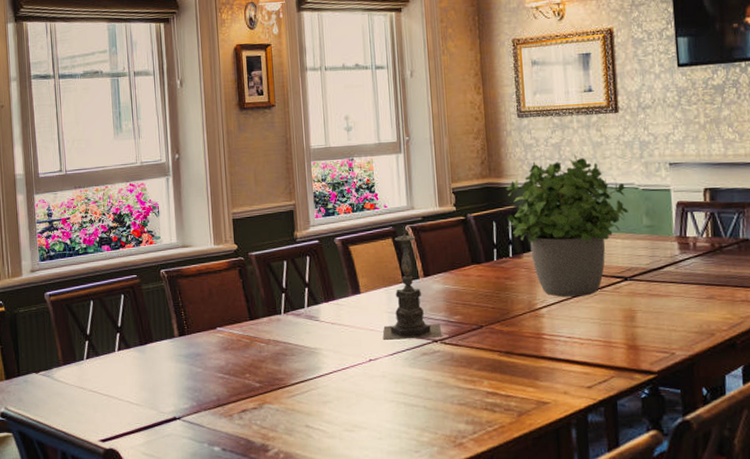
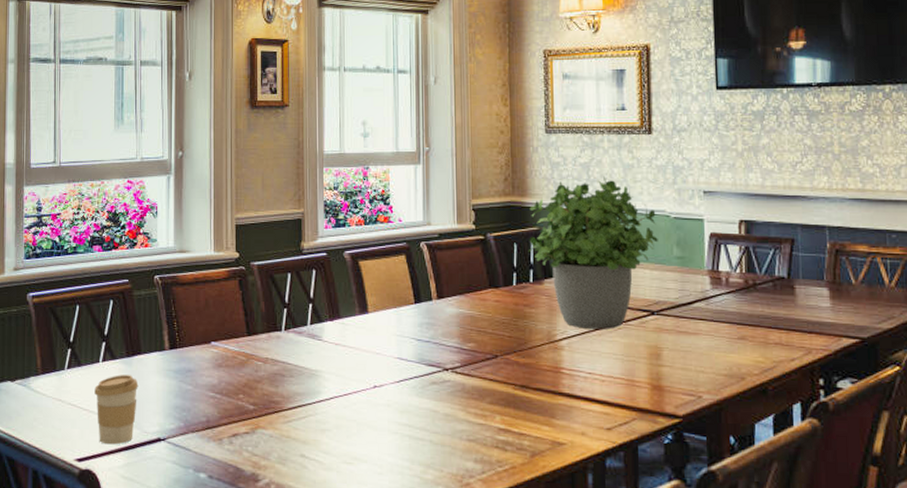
coffee cup: none [112,362,153,425] -> present [94,375,139,445]
candle holder: present [382,225,442,340] -> none [389,241,454,367]

